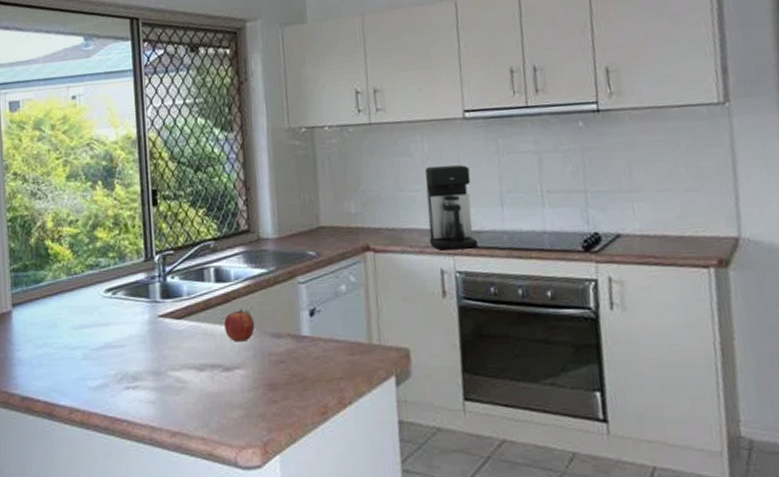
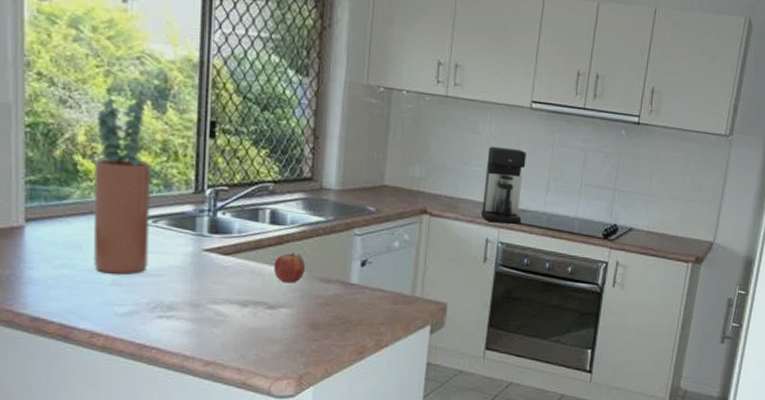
vase: none [60,167,112,349] -> present [93,84,151,274]

